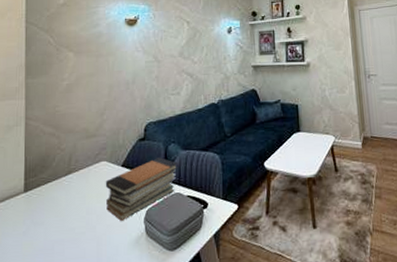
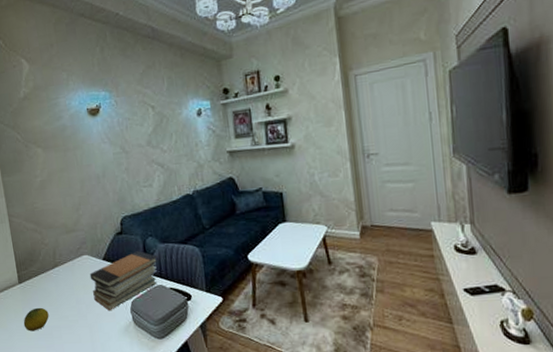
fruit: none [21,218,53,247] -> present [23,307,49,331]

